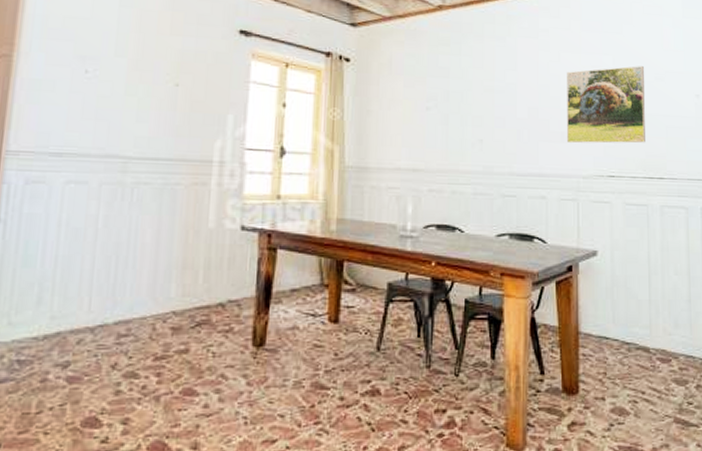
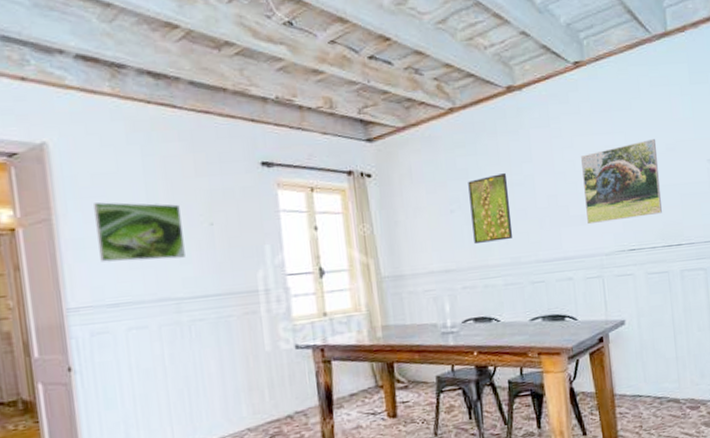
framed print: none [53,46,147,115] -> present [94,202,185,262]
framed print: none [447,78,489,147] -> present [468,173,513,245]

